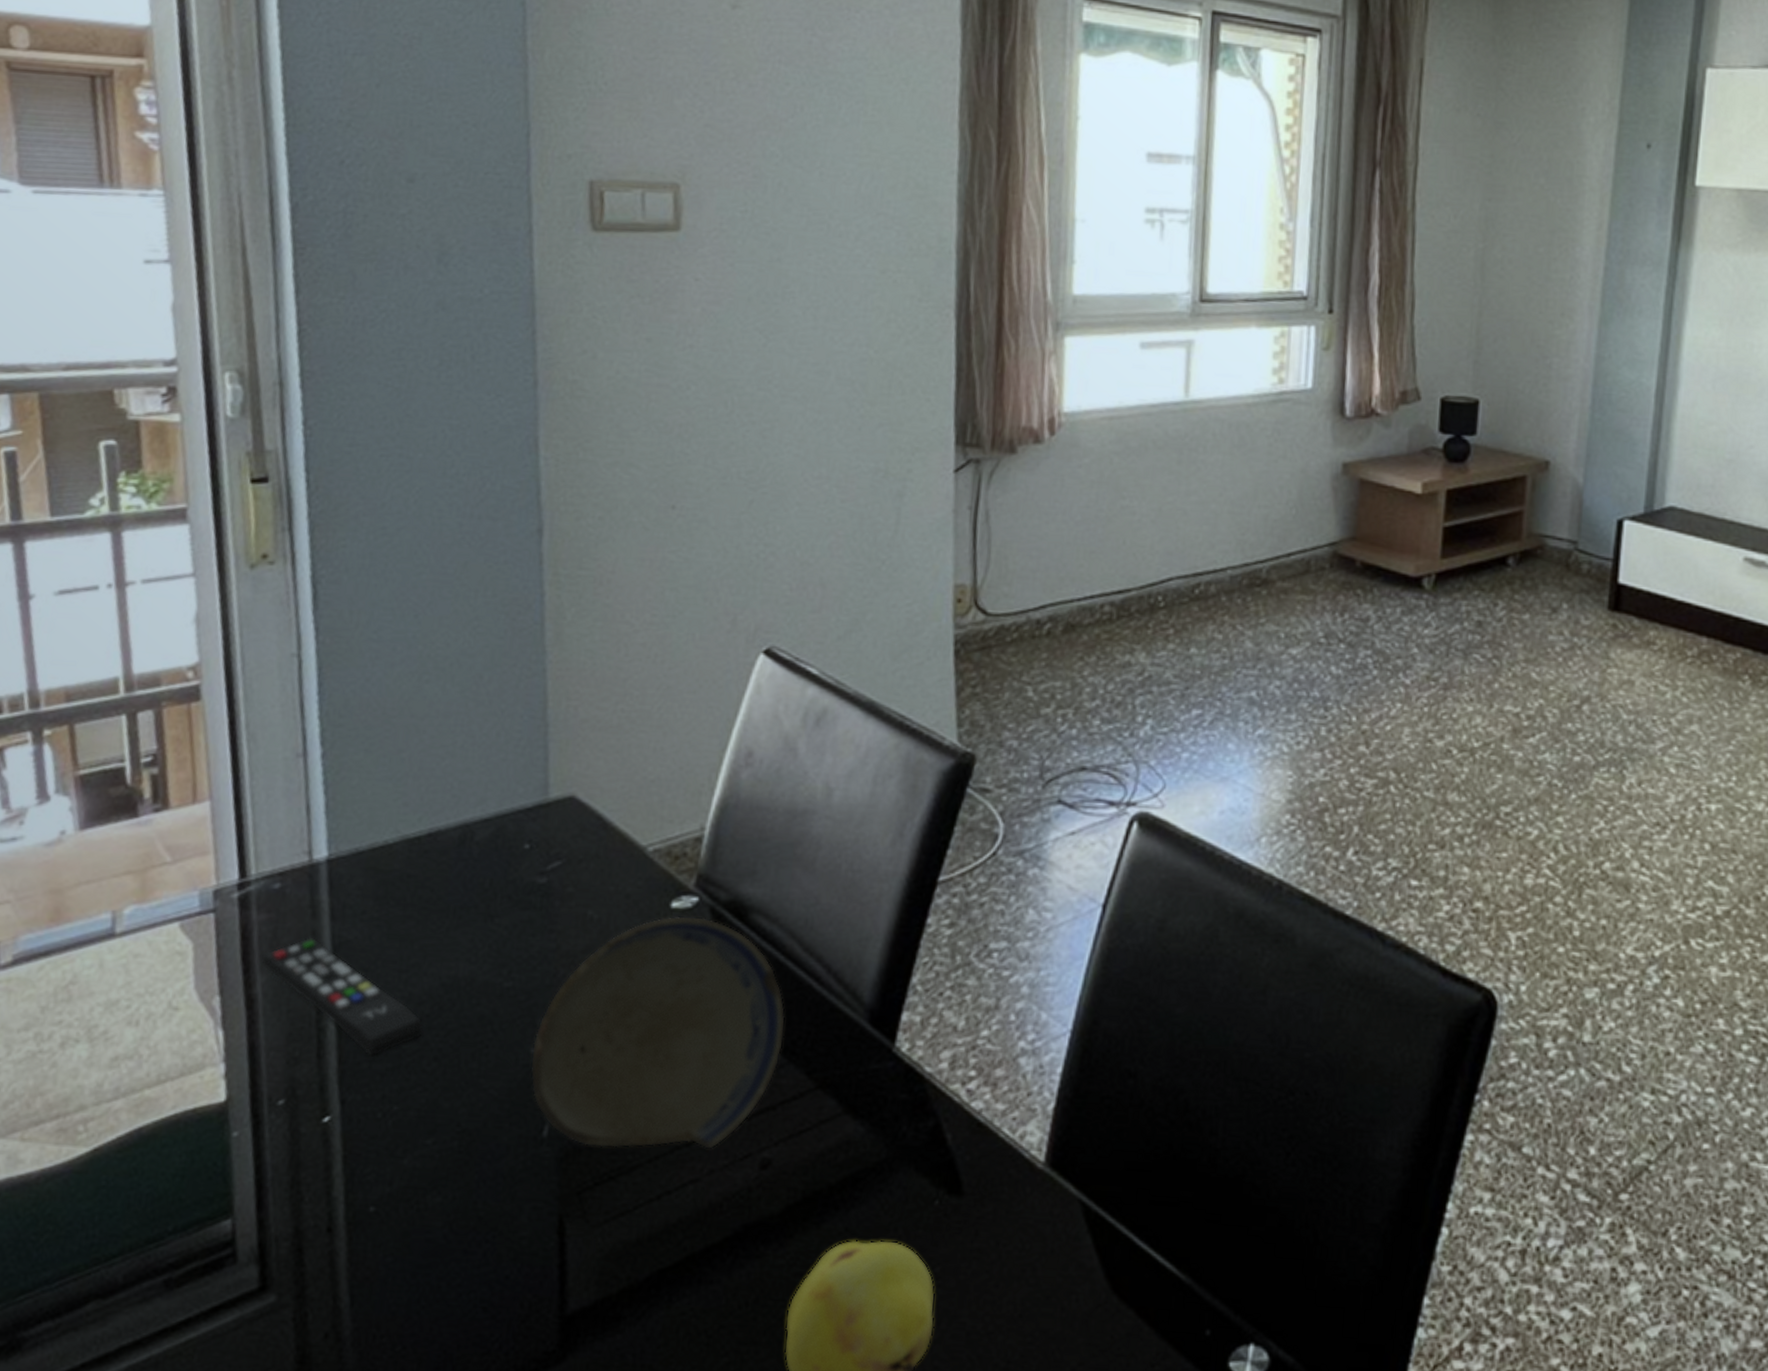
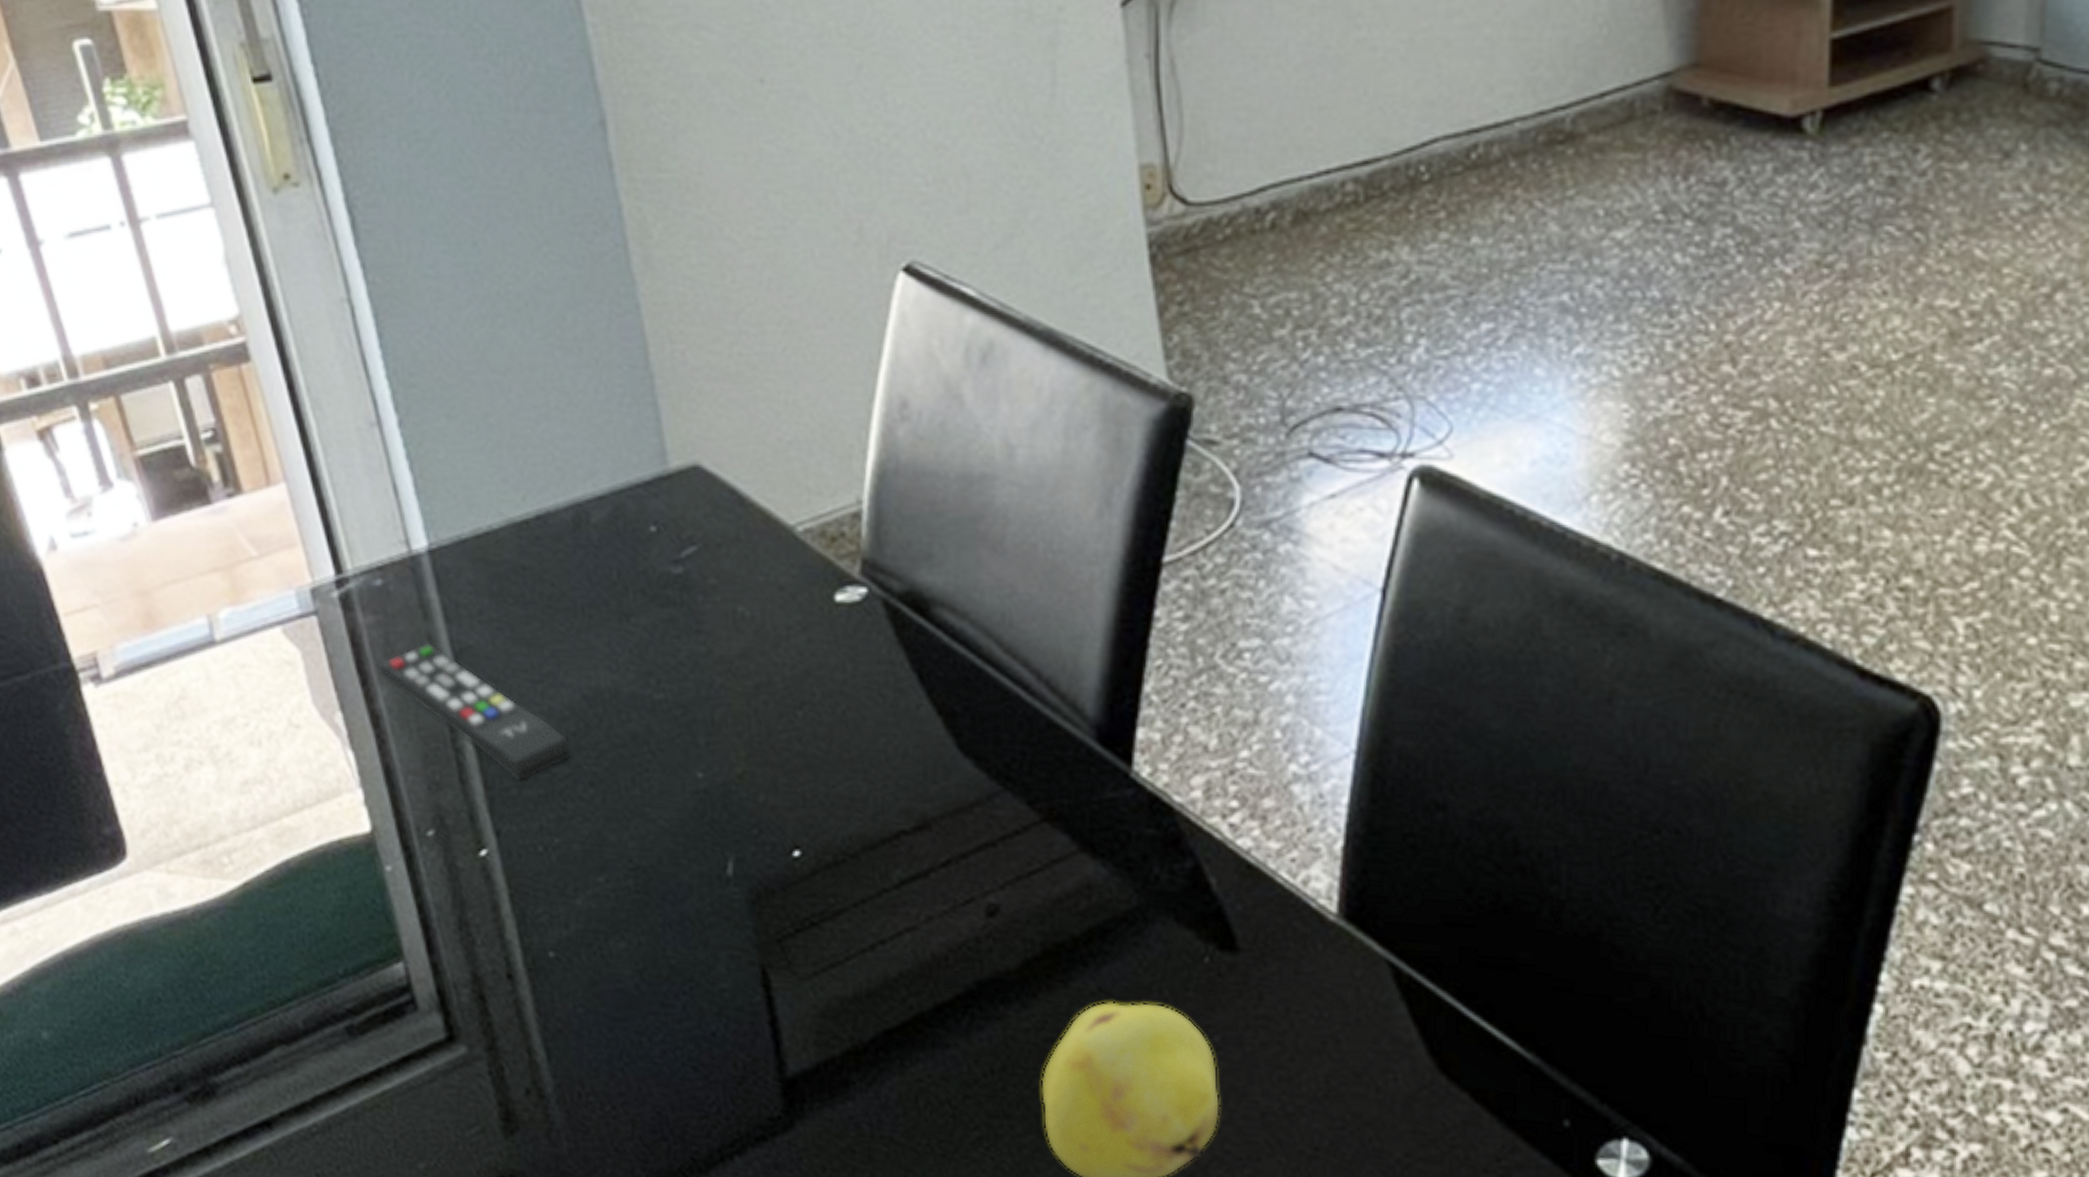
bowl: present [530,915,786,1149] -> none [698,611,995,892]

